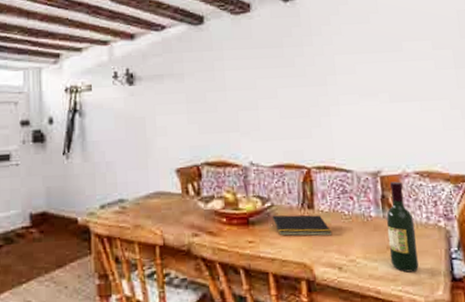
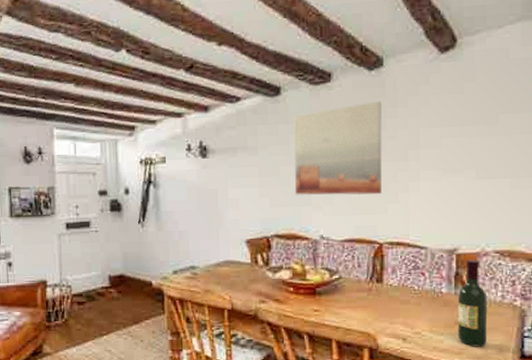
wall art: none [218,30,305,121] -> present [293,101,382,195]
notepad: present [272,215,333,236] -> none [339,287,400,309]

